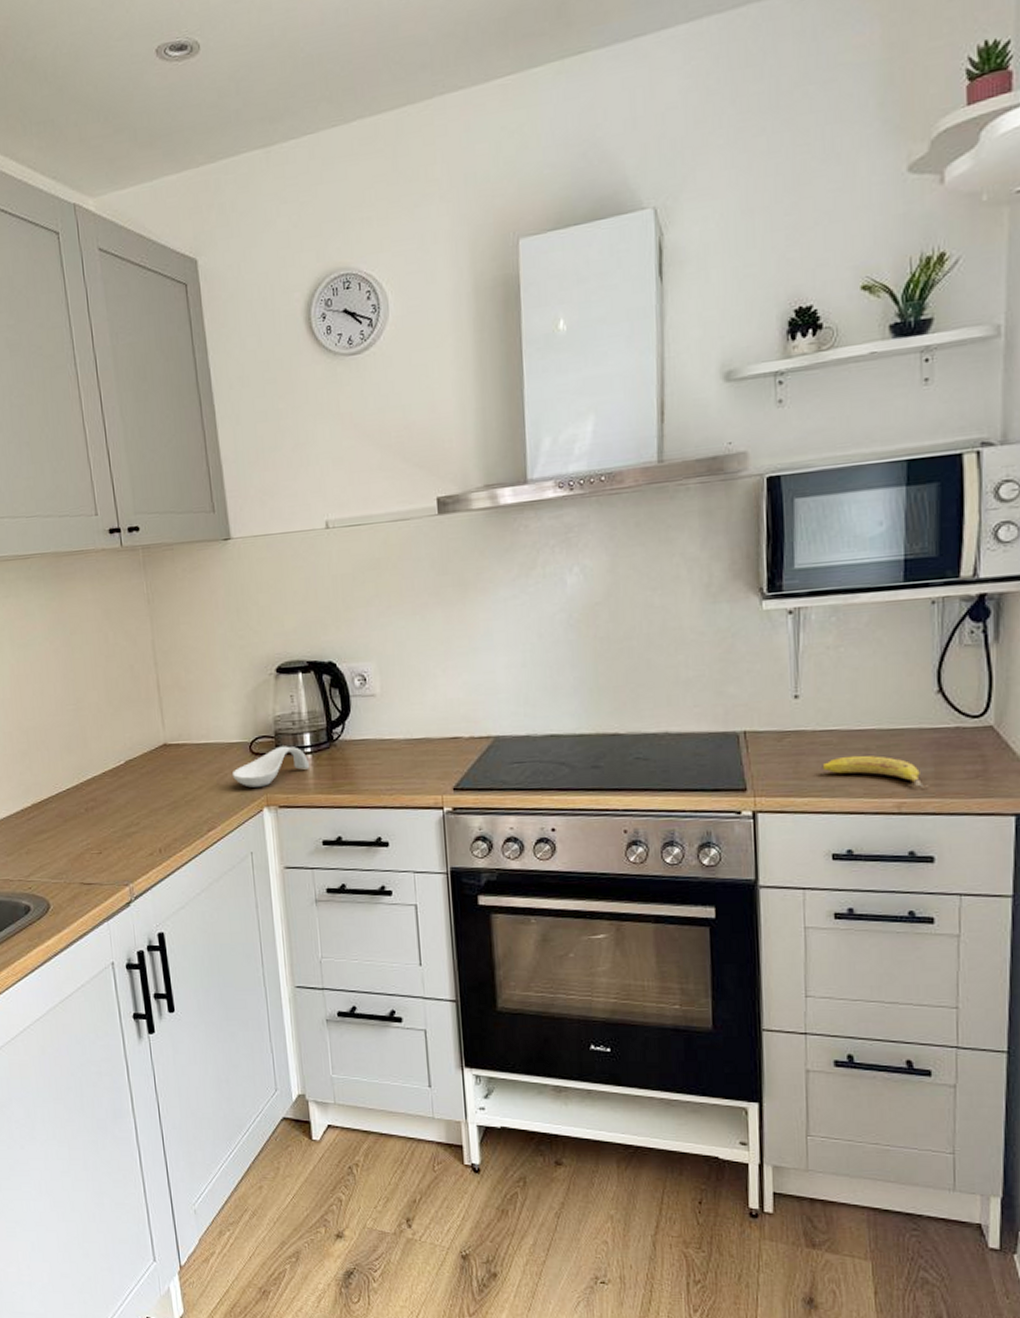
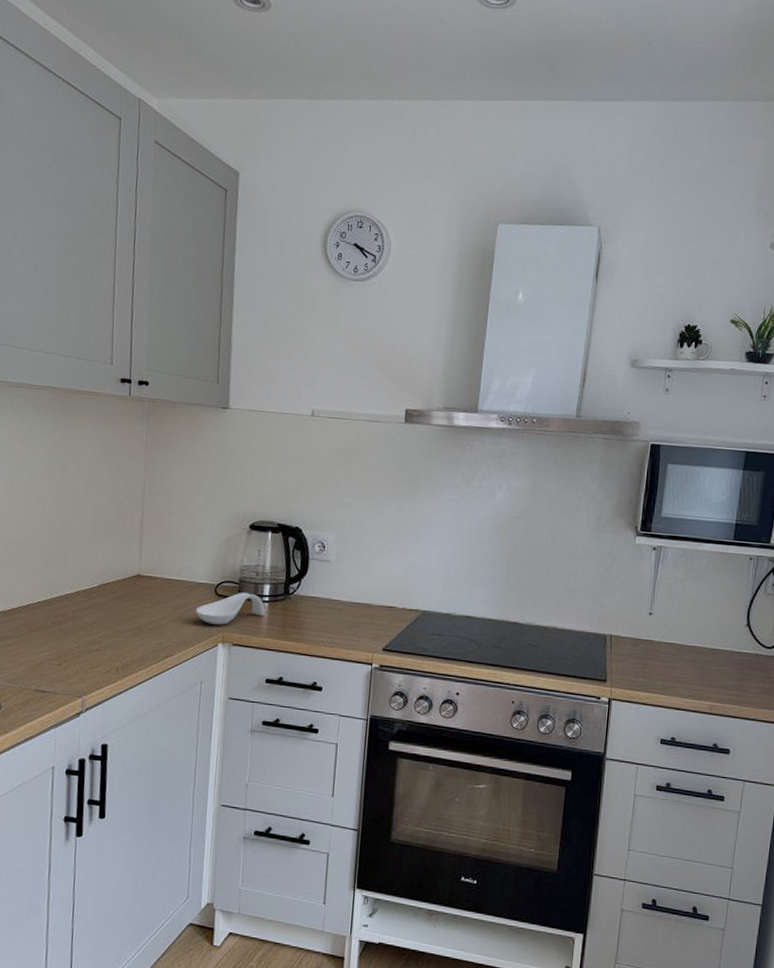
fruit: present [822,755,930,789] -> none [662,664,733,697]

